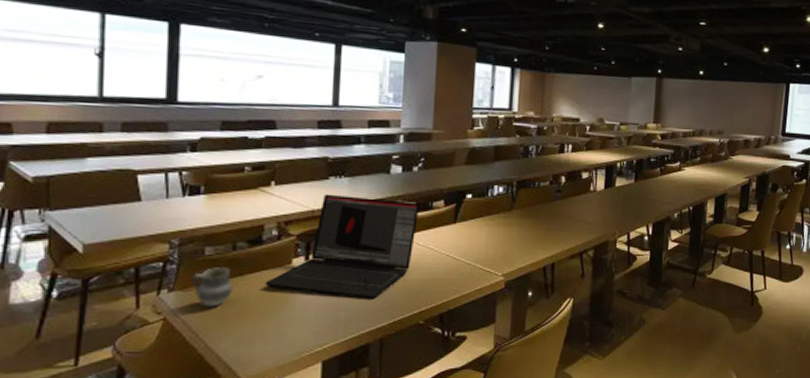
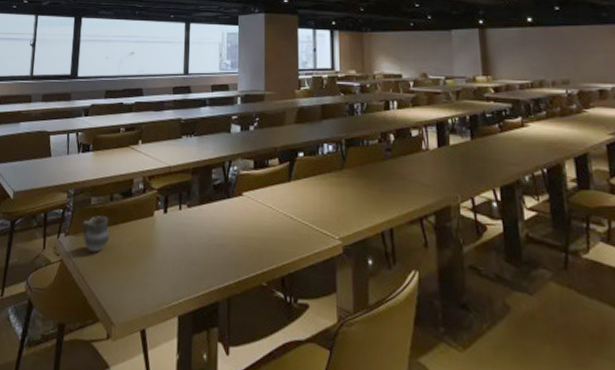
laptop: present [265,194,420,299] -> none [133,151,257,255]

